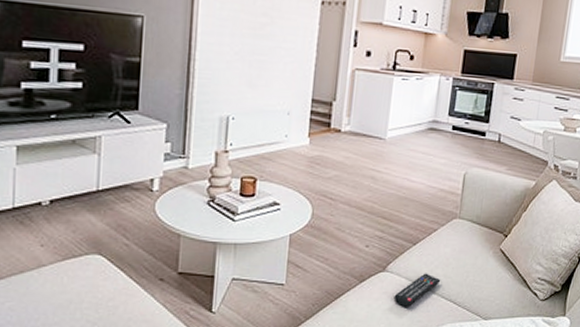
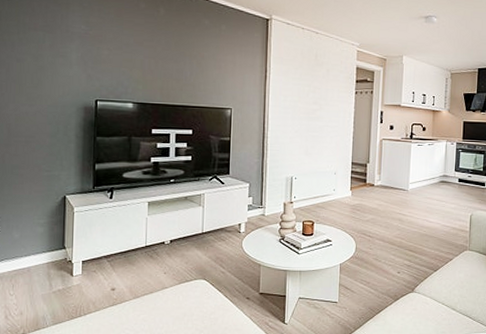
remote control: present [393,273,441,309] -> none [421,293,458,322]

